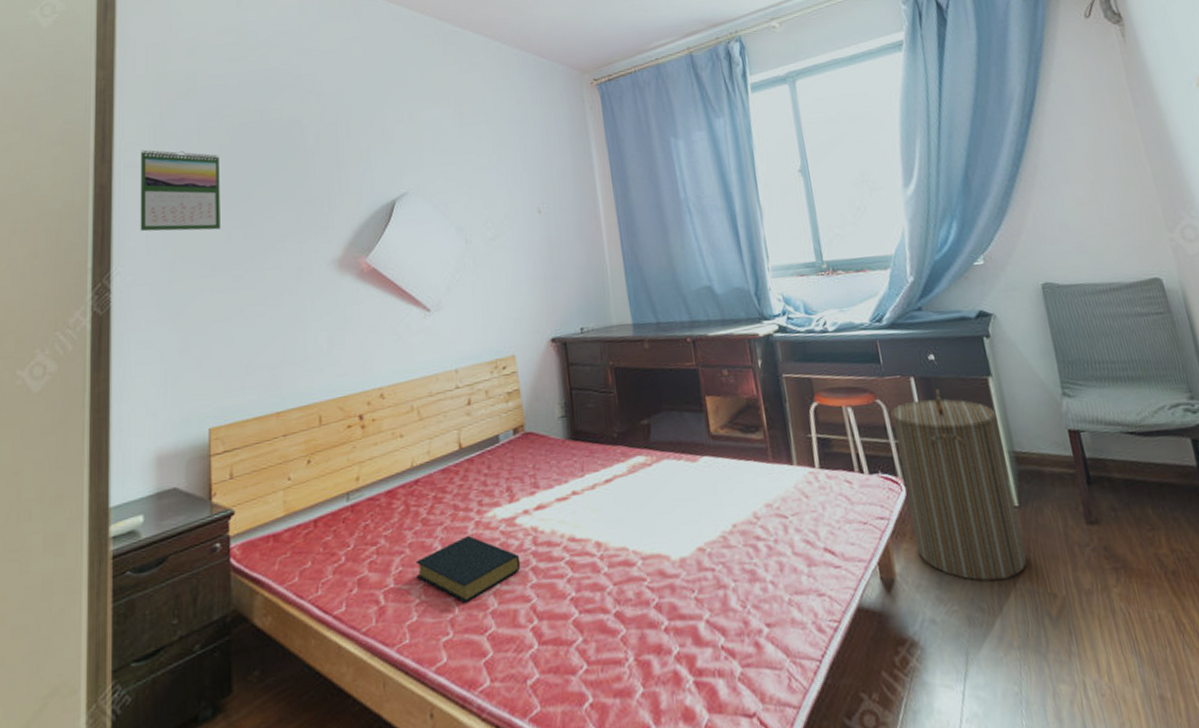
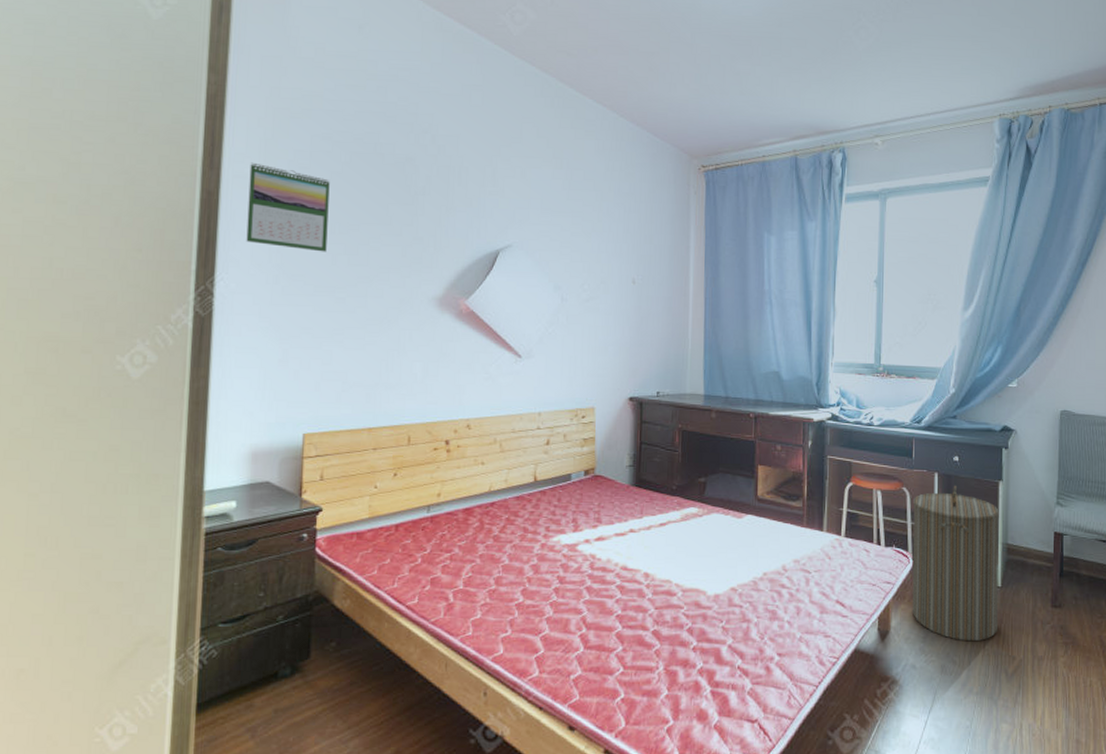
hardback book: present [416,535,521,603] -> none [484,554,577,608]

